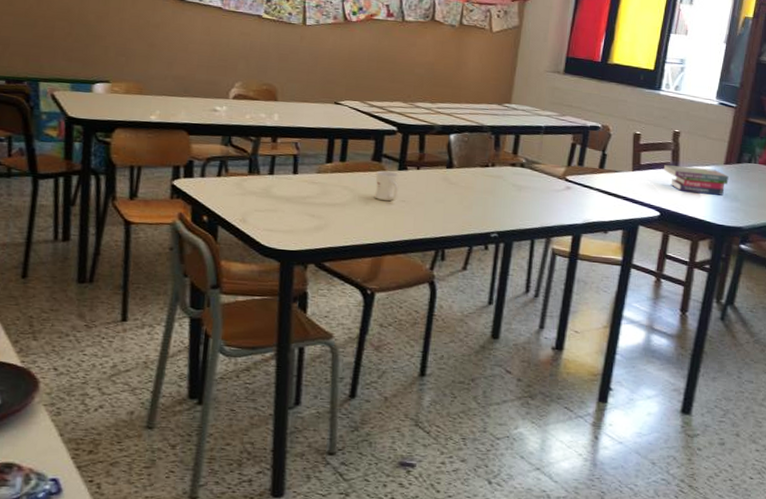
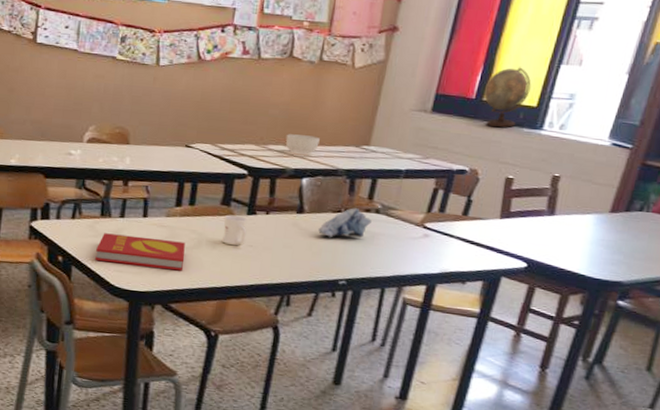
book: none [243,191,338,228] -> present [95,233,185,271]
bowl: none [432,92,464,113] -> present [285,134,320,156]
crumpled paper: none [468,162,518,192] -> present [318,208,372,238]
globe: none [608,35,648,89] -> present [484,67,531,128]
books: present [663,165,729,196] -> none [536,212,614,247]

